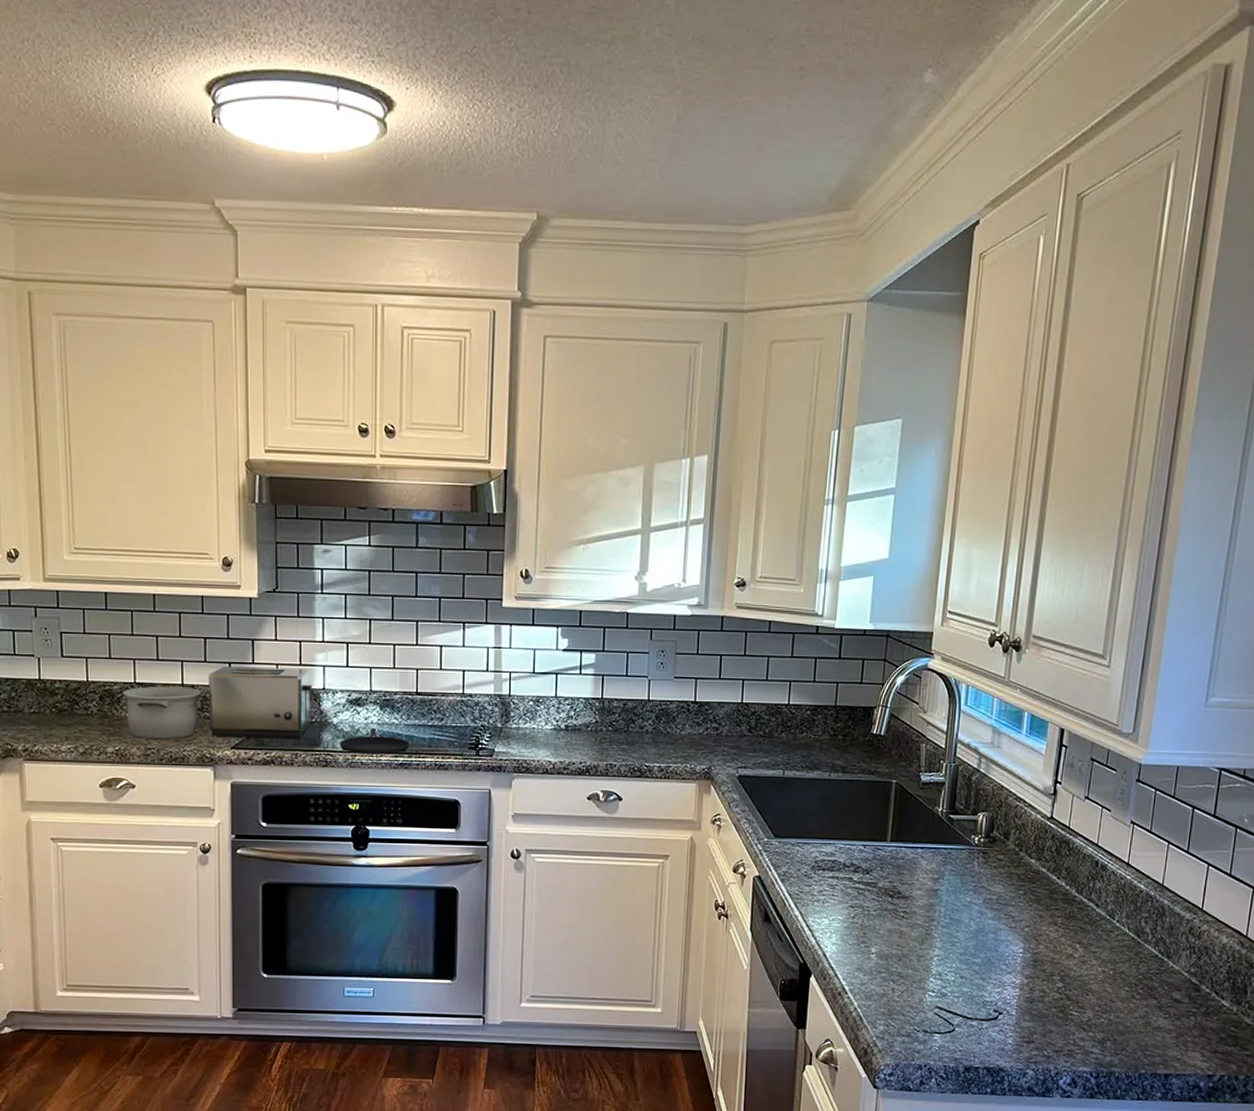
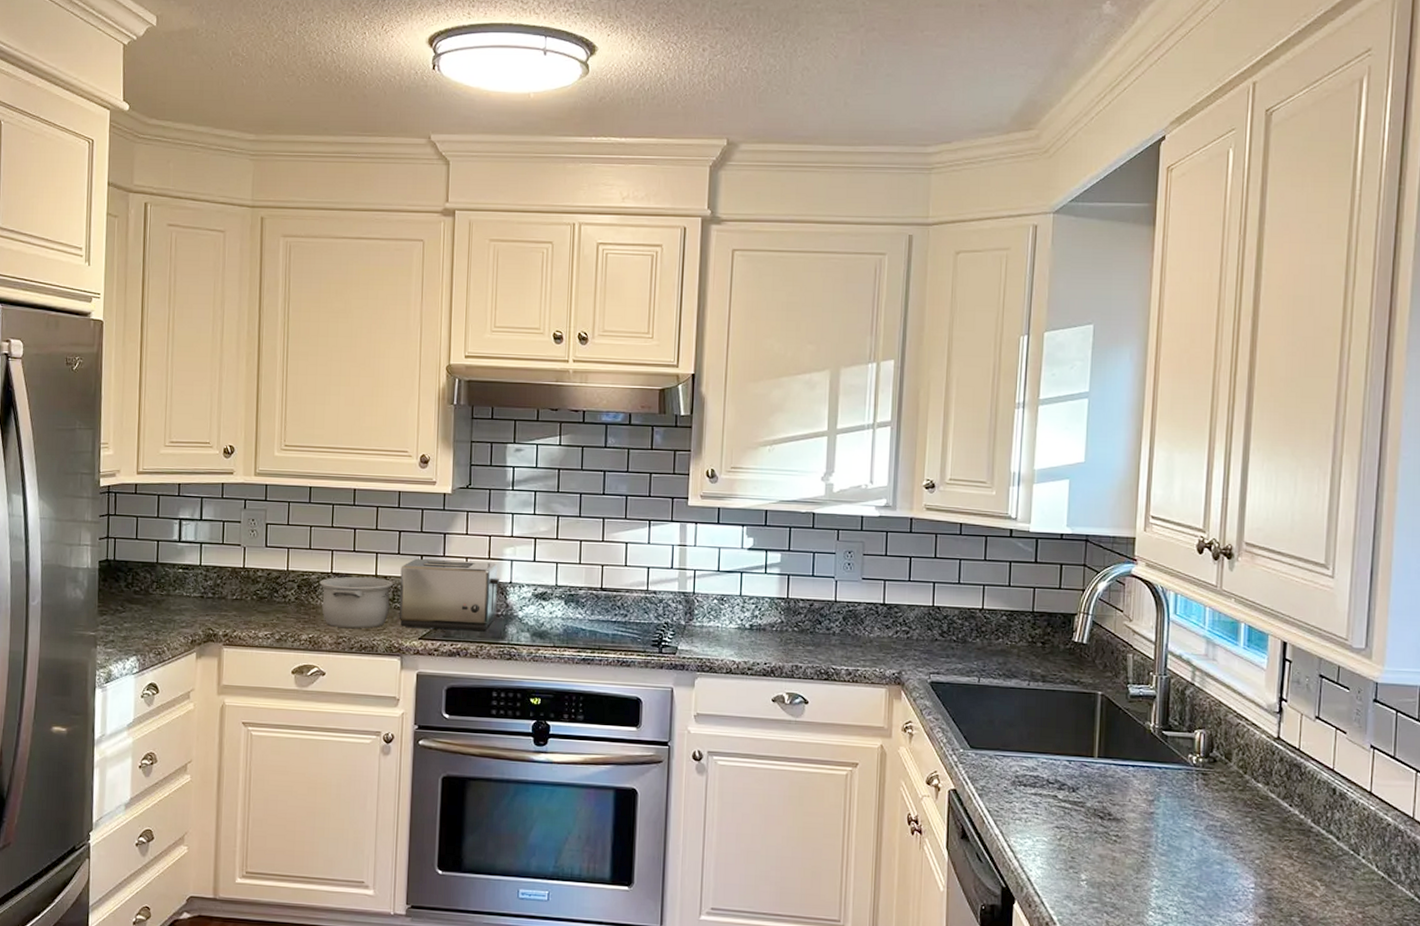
frying pan: present [339,728,409,755] -> none [523,623,593,650]

